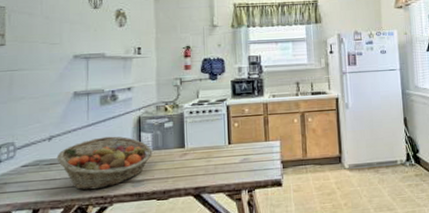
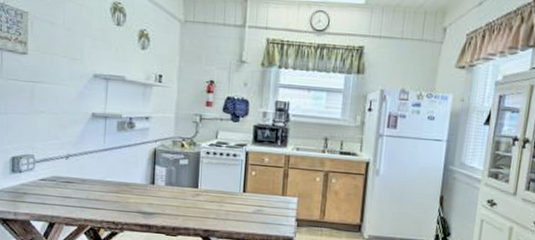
fruit basket: present [57,136,153,191] -> none [73,163,166,215]

